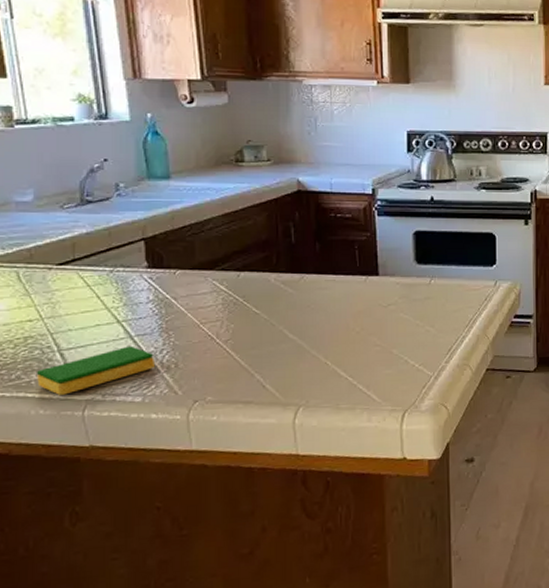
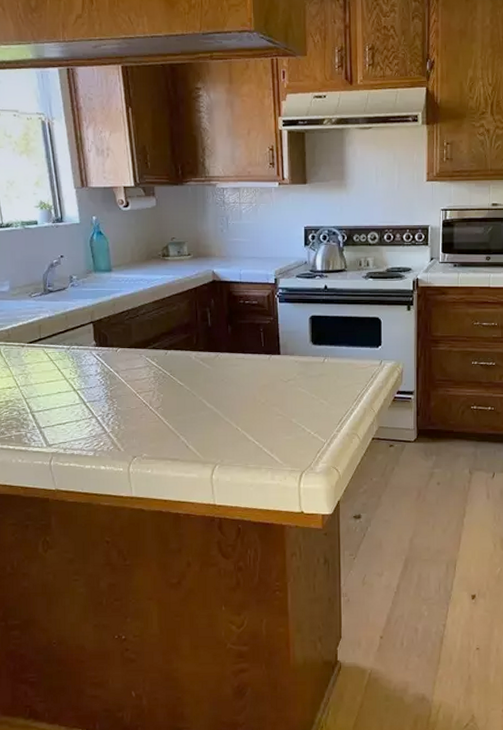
dish sponge: present [36,346,156,395] -> none [15,410,103,448]

